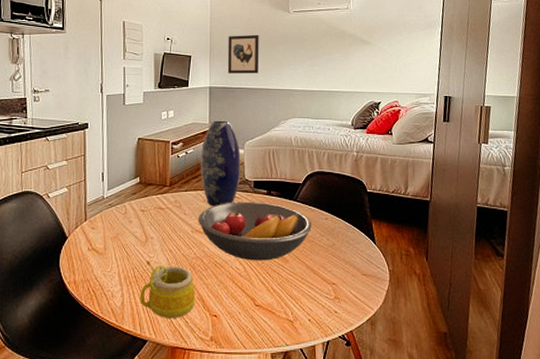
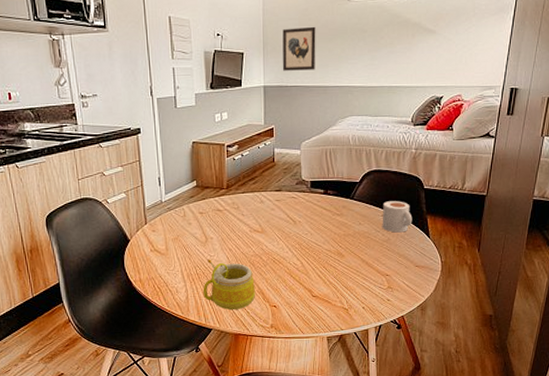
fruit bowl: present [197,202,312,261] -> none [255,201,368,257]
vase: present [200,120,241,207] -> none [256,121,298,207]
mug: none [326,204,357,238] -> present [382,201,413,233]

